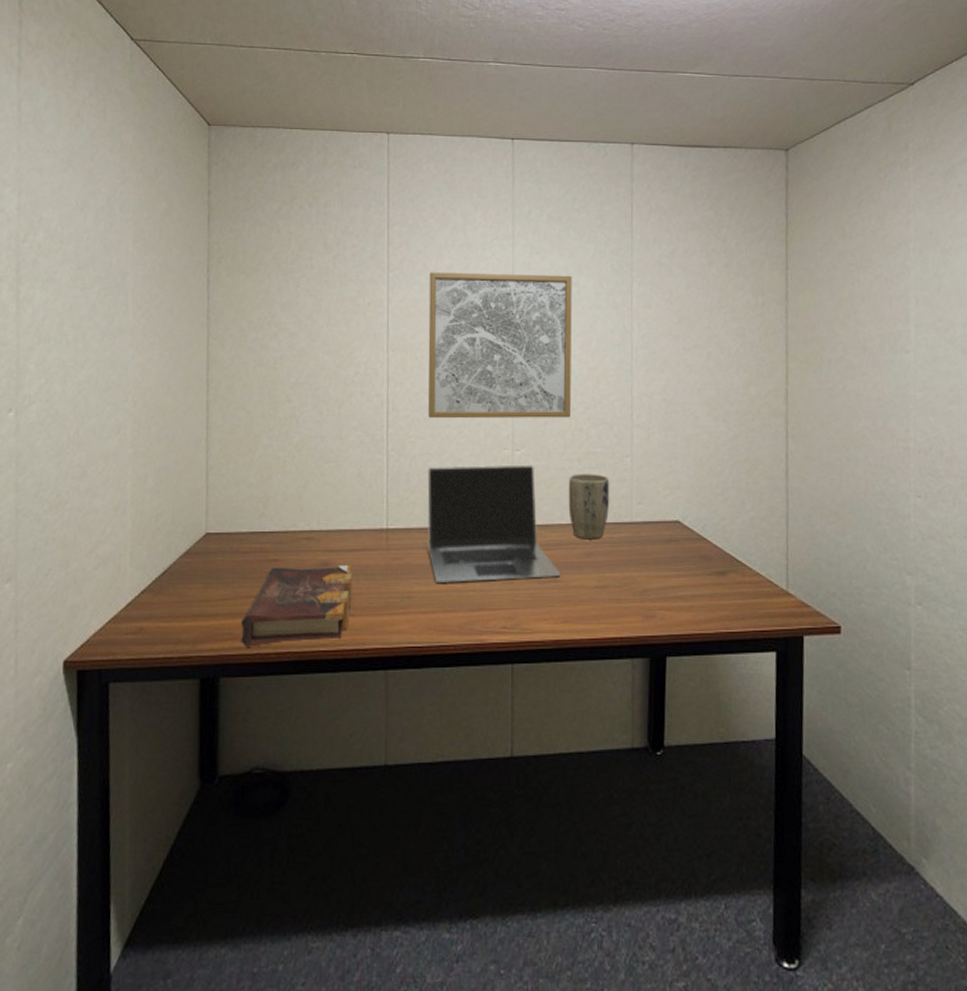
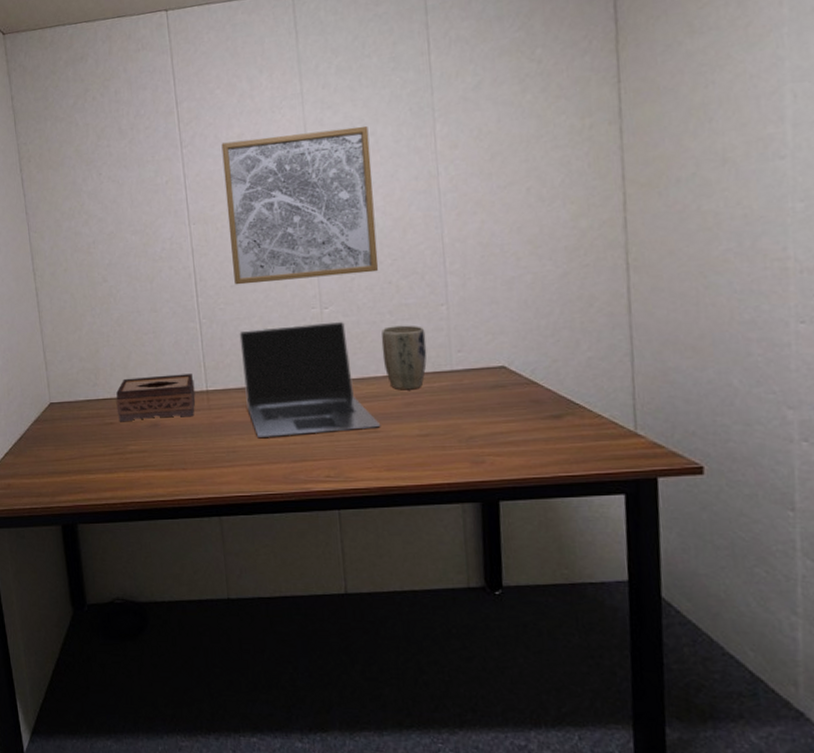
book: present [241,564,353,647] -> none [89,424,183,498]
tissue box: none [284,509,374,559] -> present [116,373,196,422]

